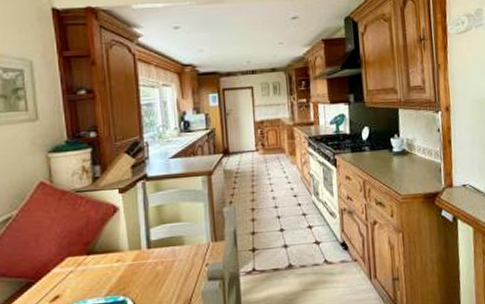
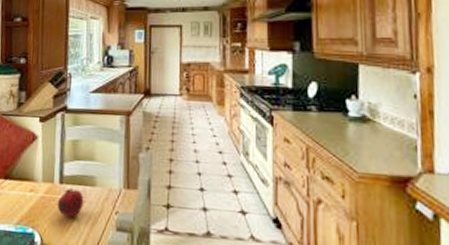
fruit: none [146,250,174,279] -> present [57,188,84,218]

